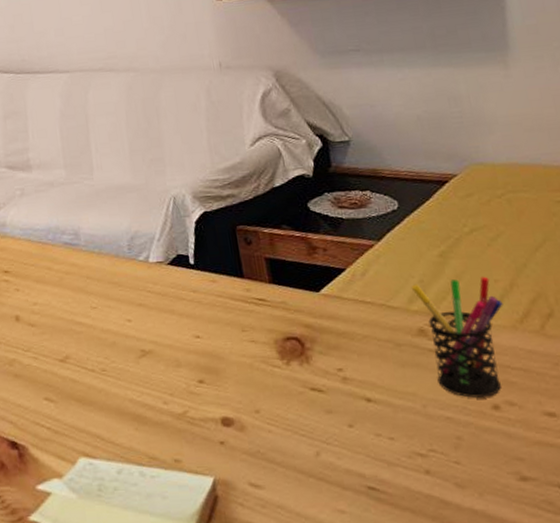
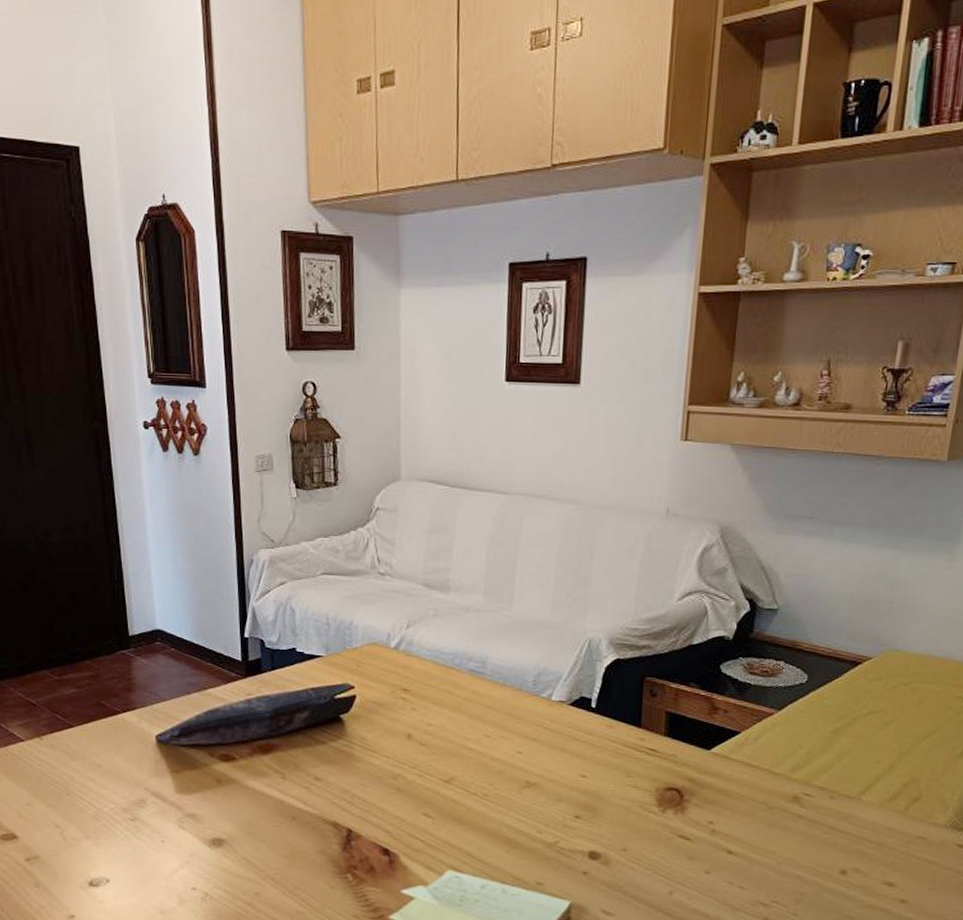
pen holder: present [411,276,503,398] -> none [797,755,878,863]

